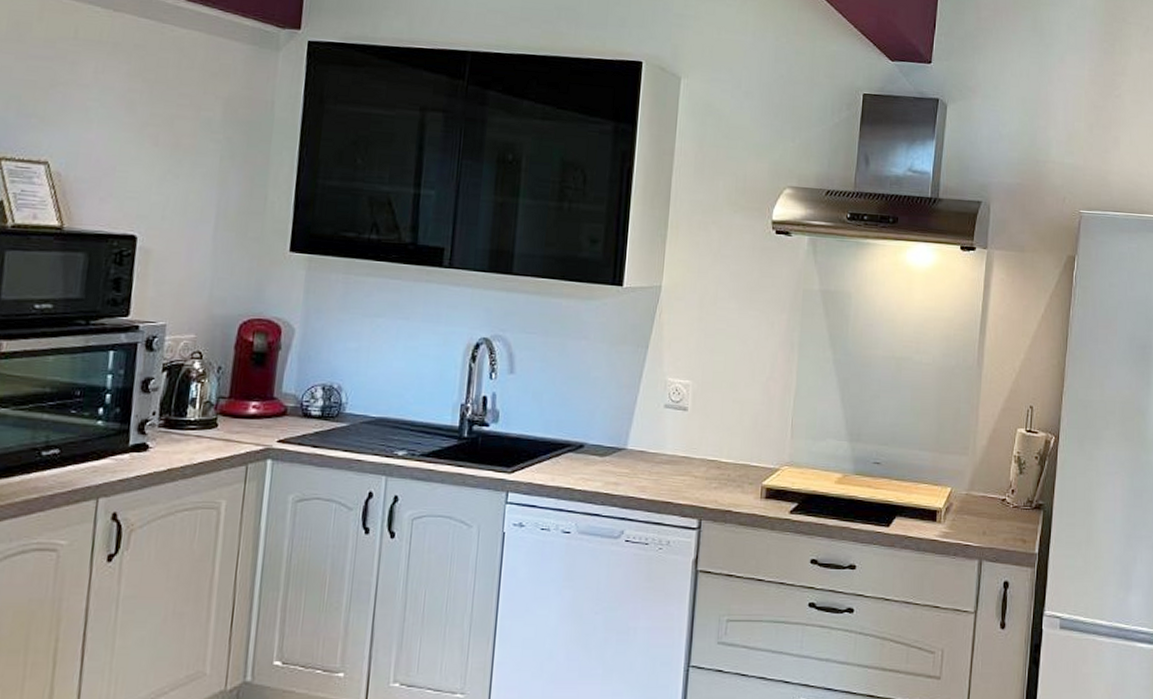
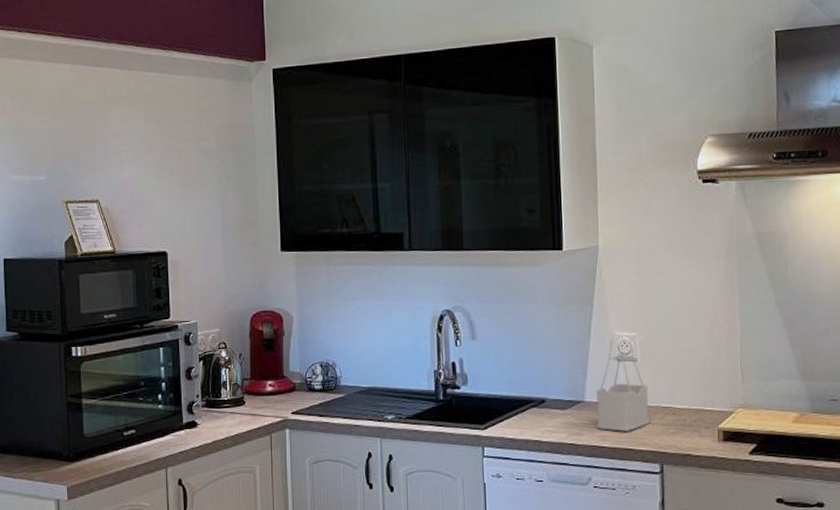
utensil holder: none [636,385,696,484] -> present [596,339,650,432]

